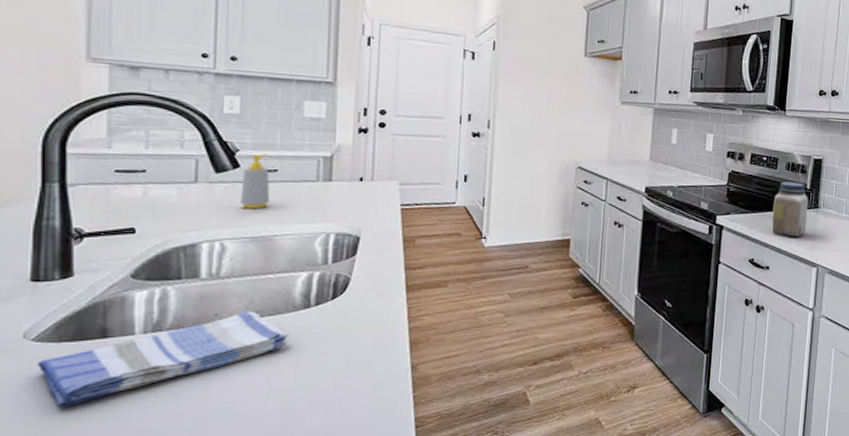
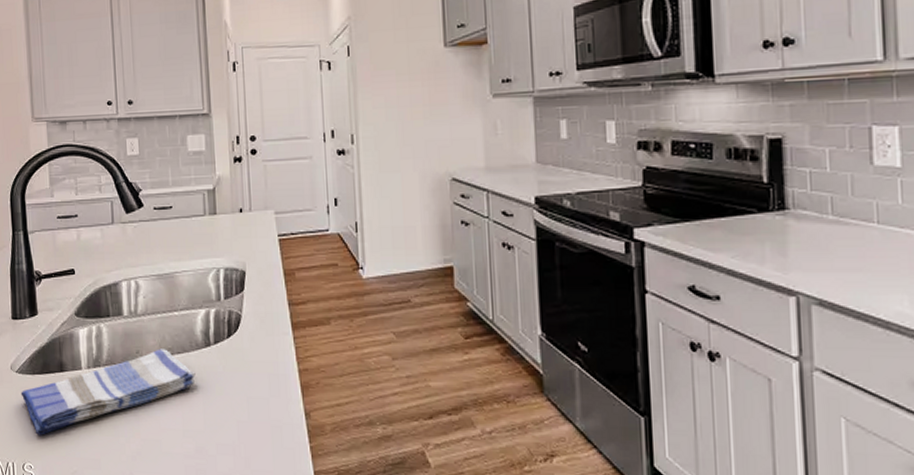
soap bottle: present [240,154,270,209] -> none [146,192,169,247]
jar: present [772,182,809,237] -> none [713,175,771,253]

